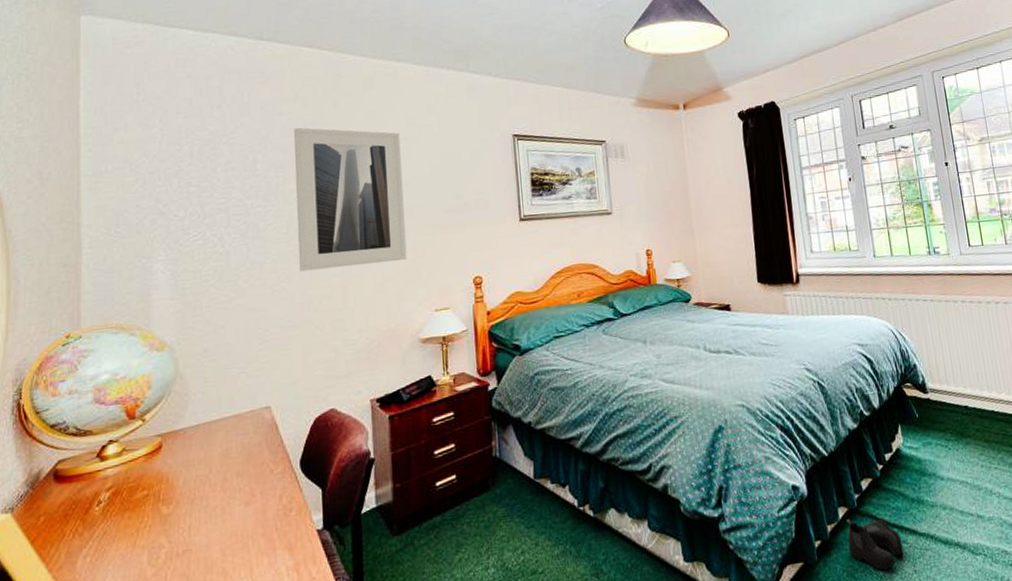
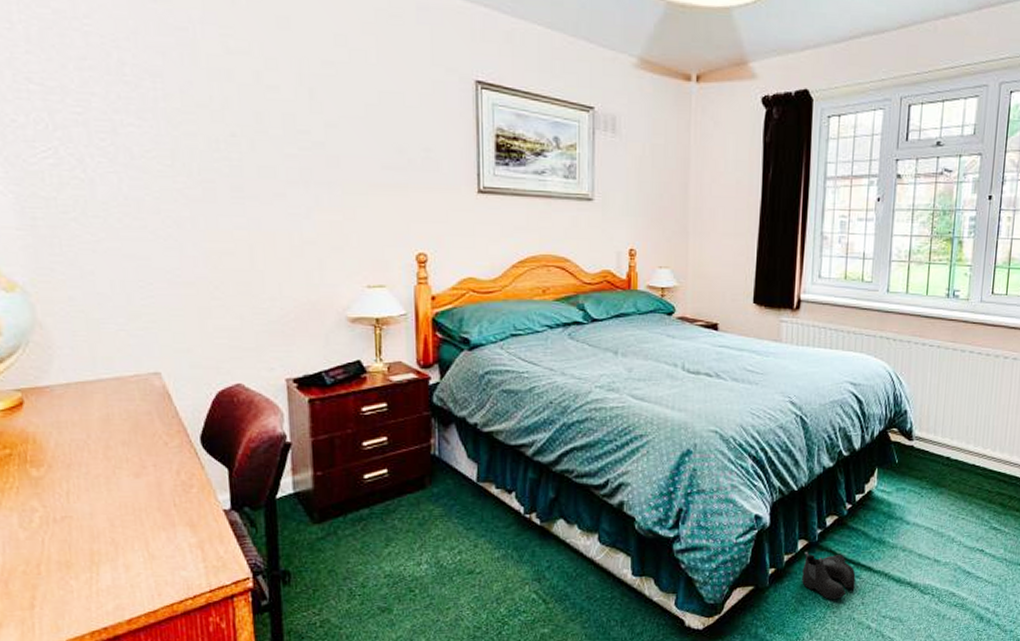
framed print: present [294,127,407,272] -> none [175,23,333,222]

